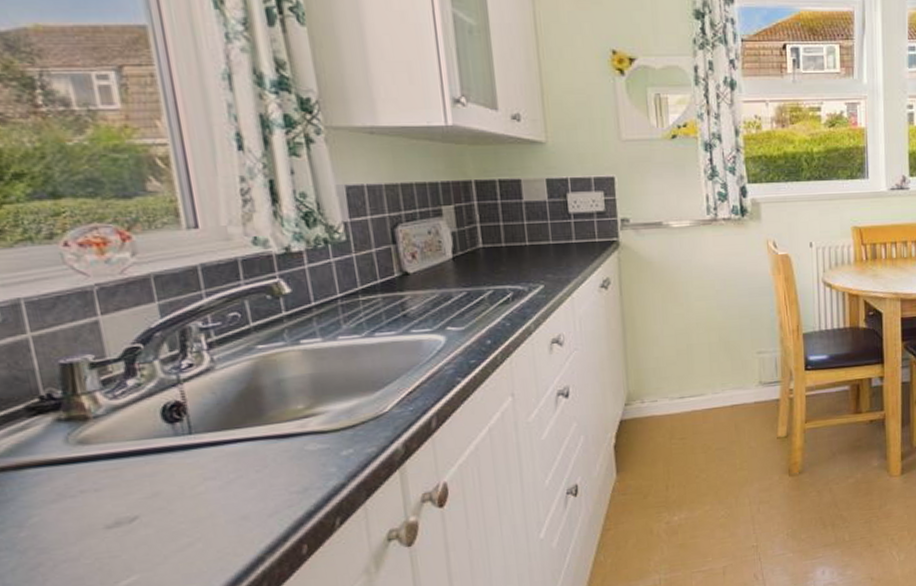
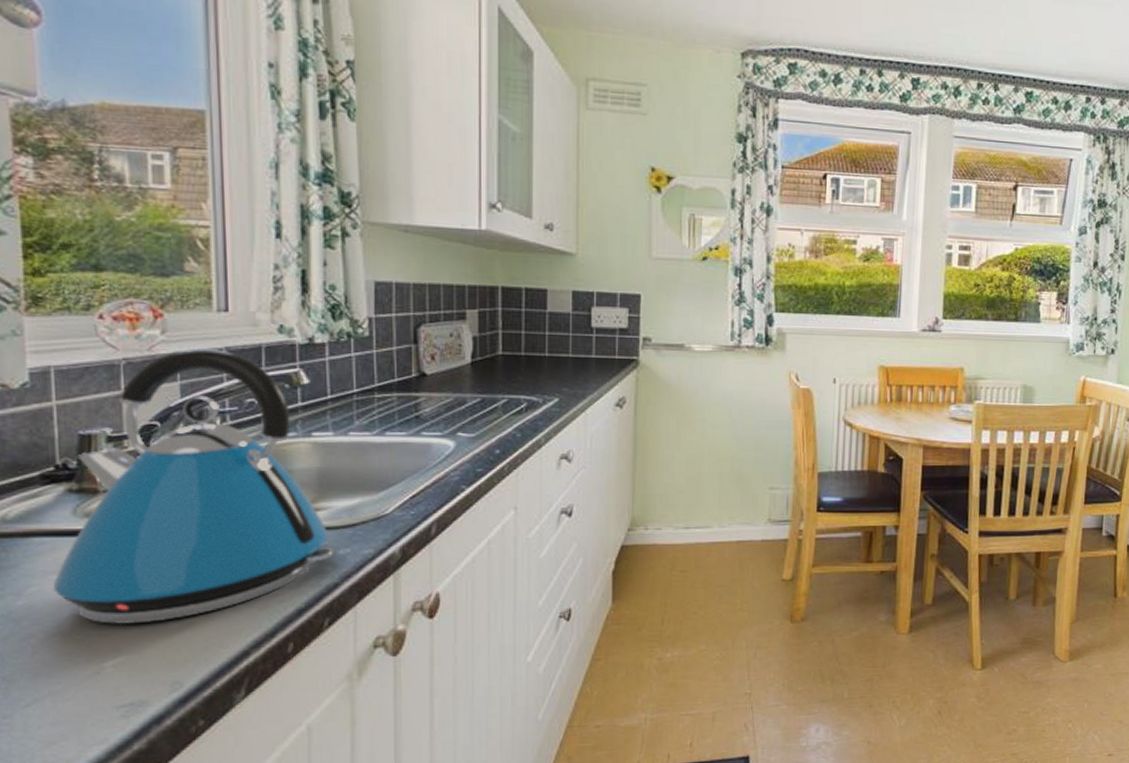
kettle: none [54,265,338,546] -> present [52,348,334,625]

